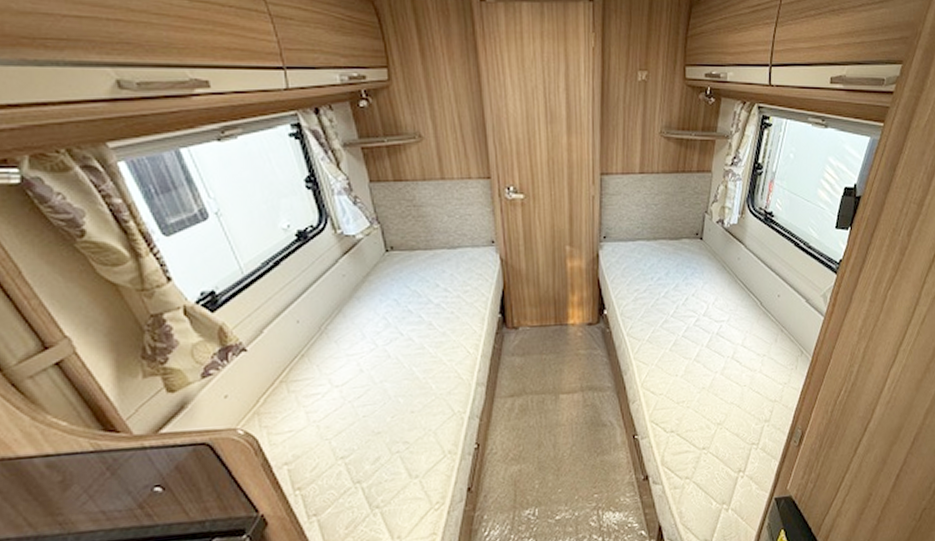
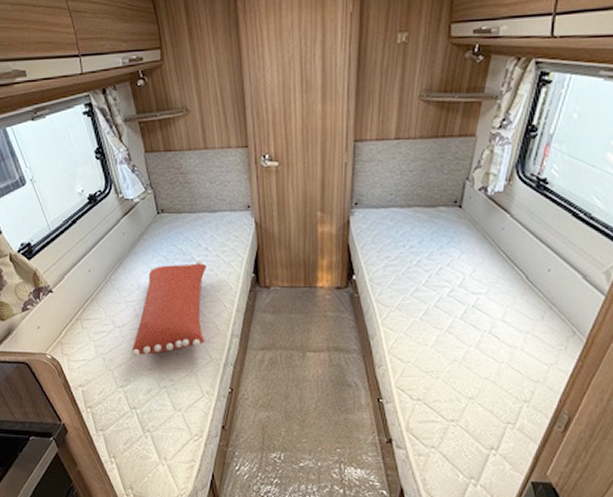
pillow: none [355,303,446,421] -> present [132,260,206,358]

